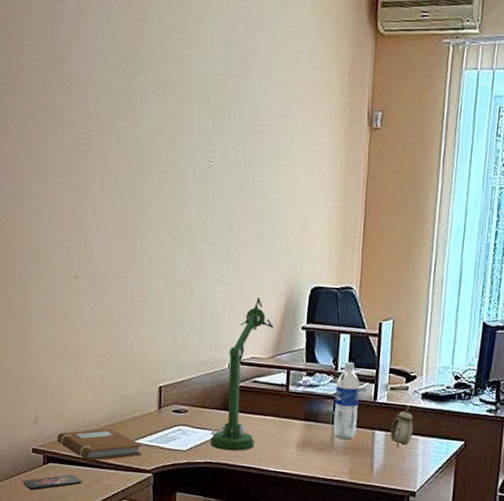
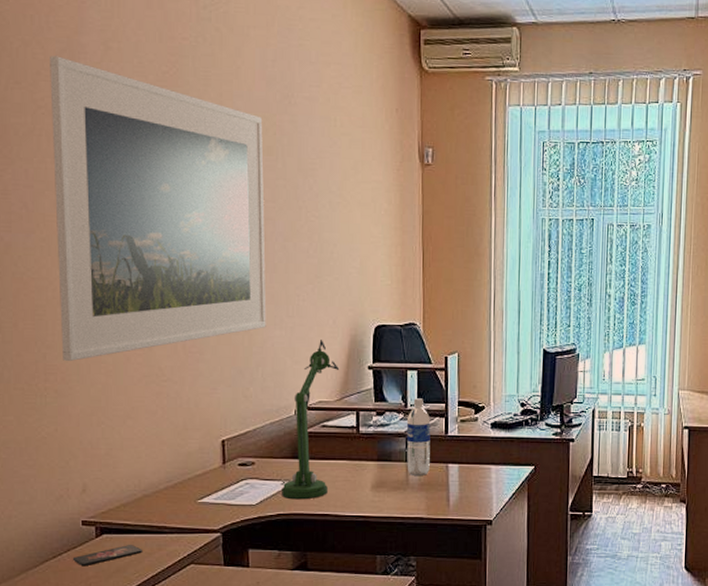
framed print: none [26,22,219,302] -> present [50,56,266,361]
notebook: present [57,428,143,461] -> none [110,490,208,527]
alarm clock: present [390,405,414,448] -> none [464,436,486,478]

